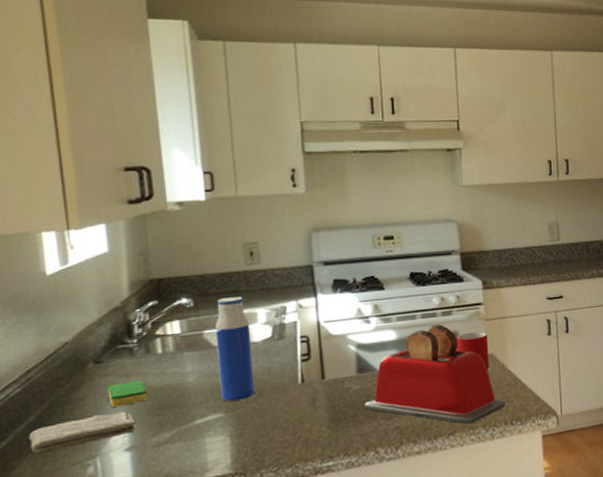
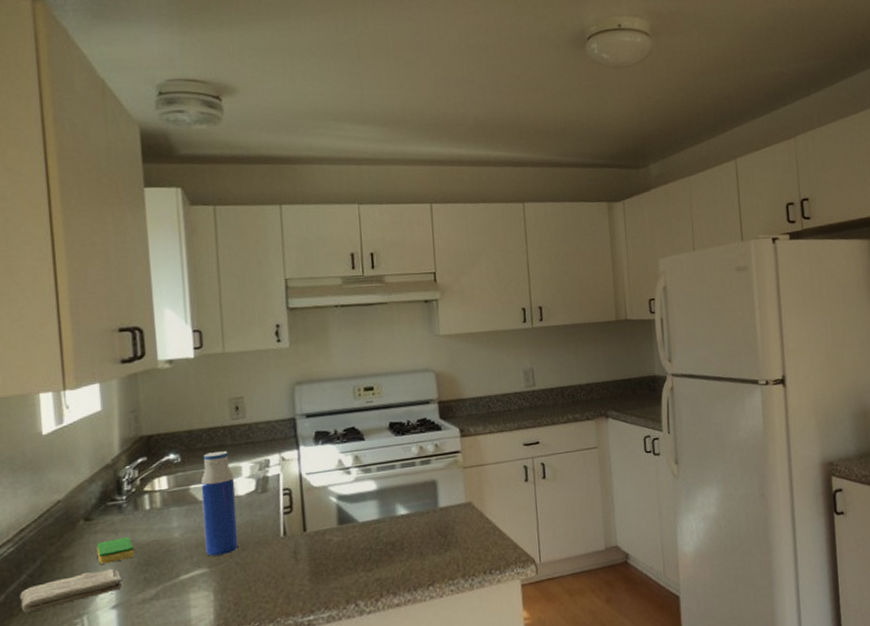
toaster: present [364,324,506,424] -> none [344,473,485,574]
mug: present [456,331,490,371] -> none [435,479,468,519]

